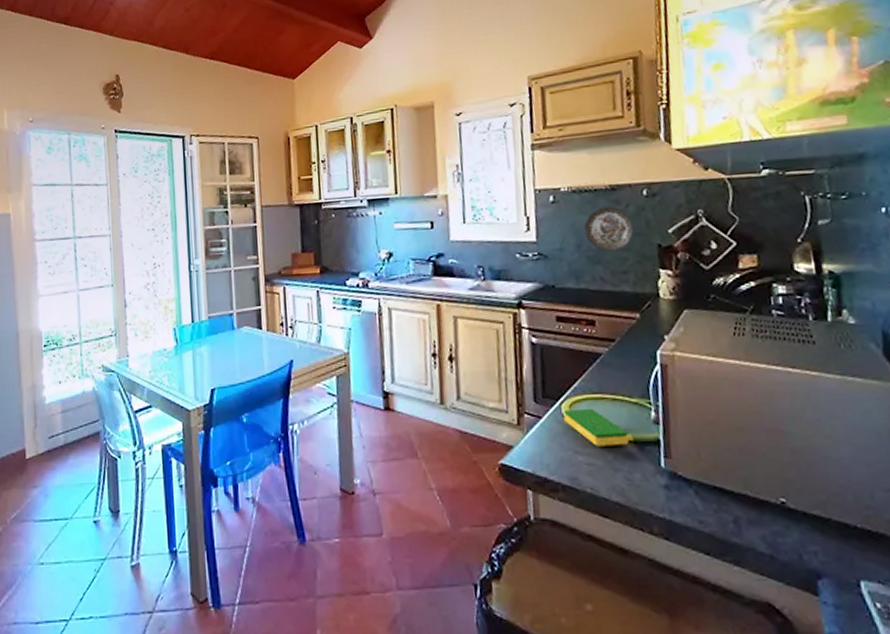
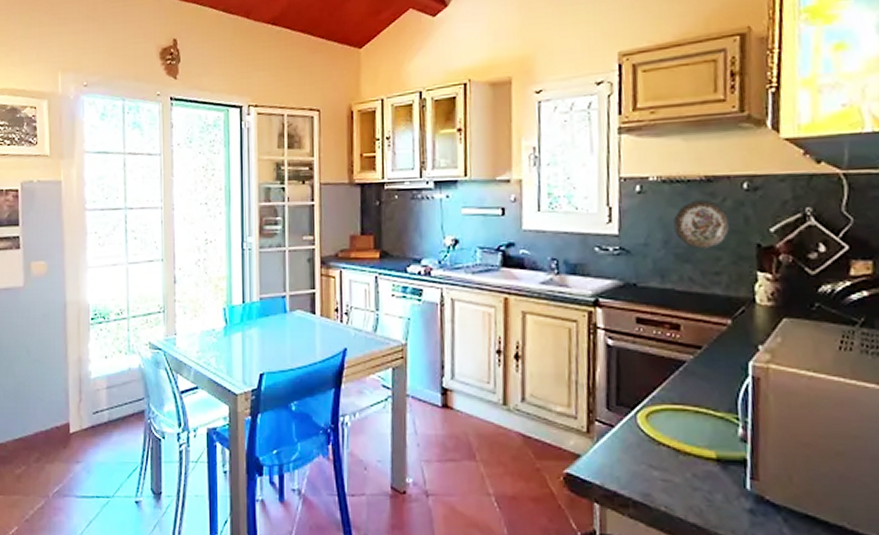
dish sponge: present [563,408,629,447] -> none [639,419,711,463]

